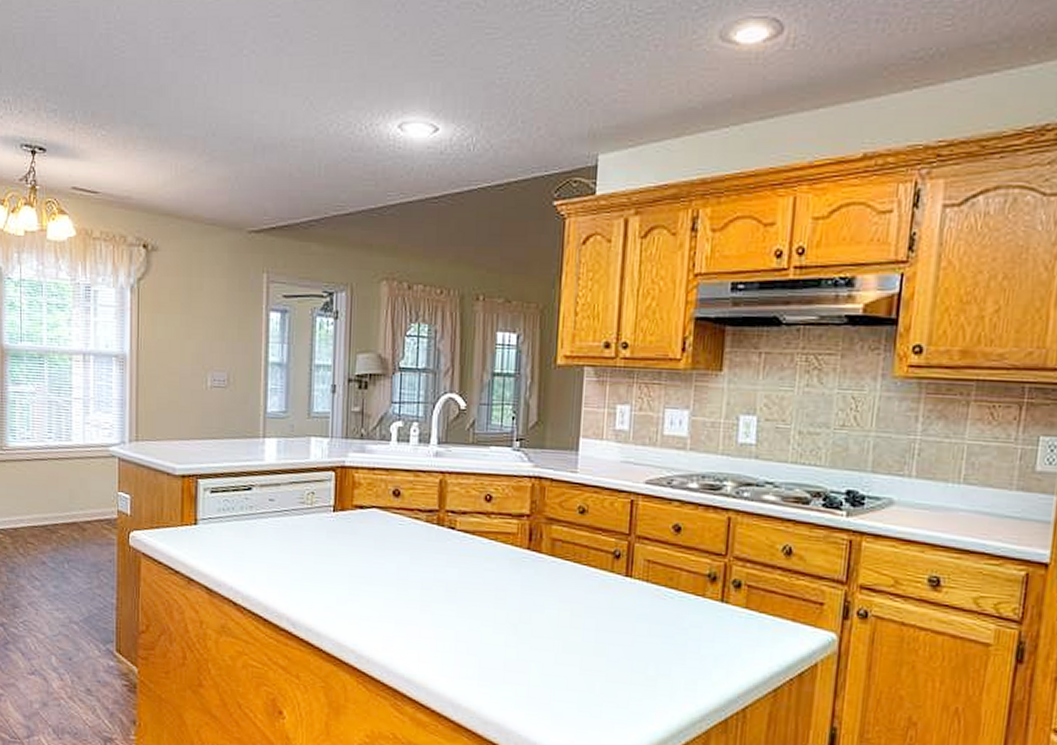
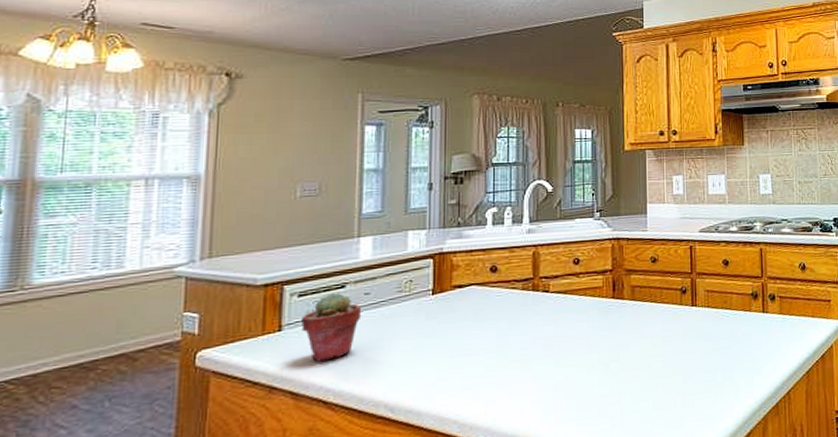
potted succulent: none [213,493,267,563] -> present [300,292,362,362]

